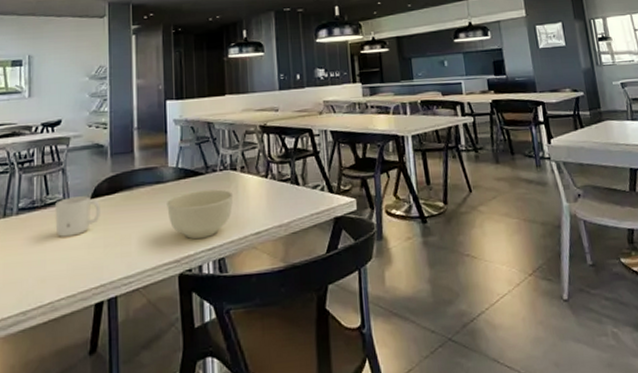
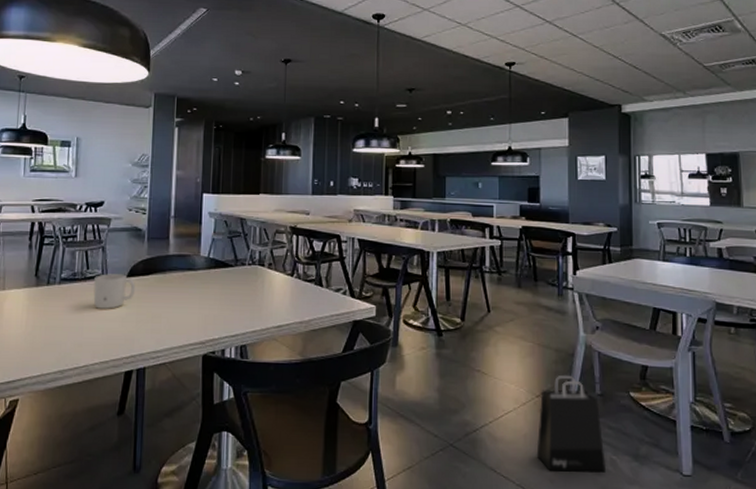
bowl: present [167,189,234,240] -> none [196,281,260,326]
shopping bag: none [533,248,609,355] -> present [536,374,606,473]

